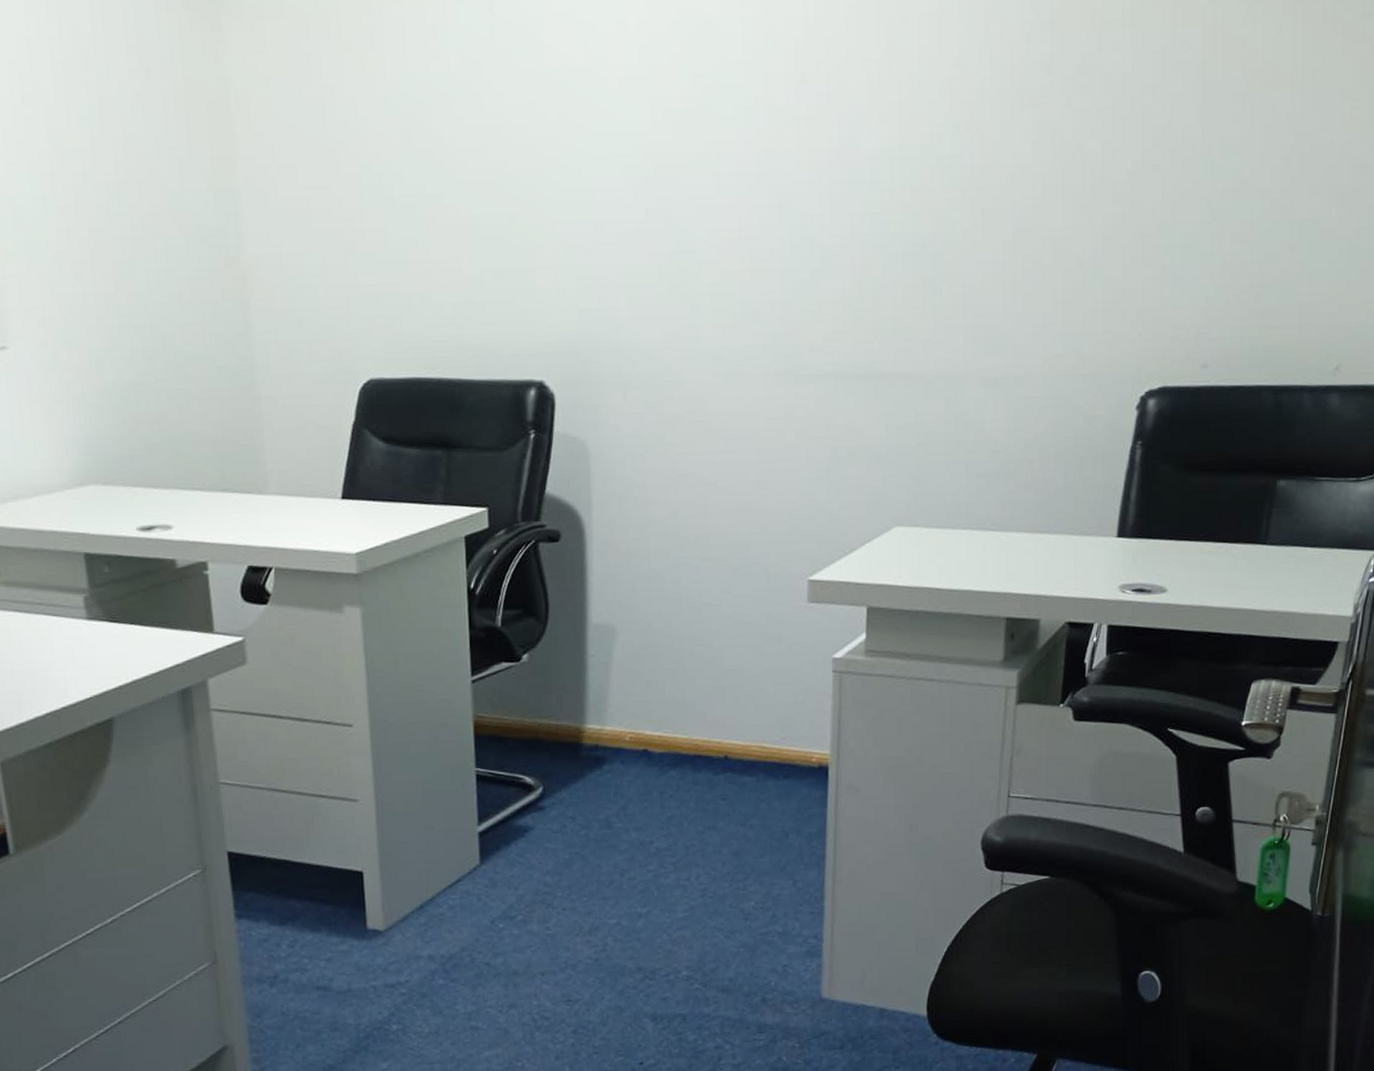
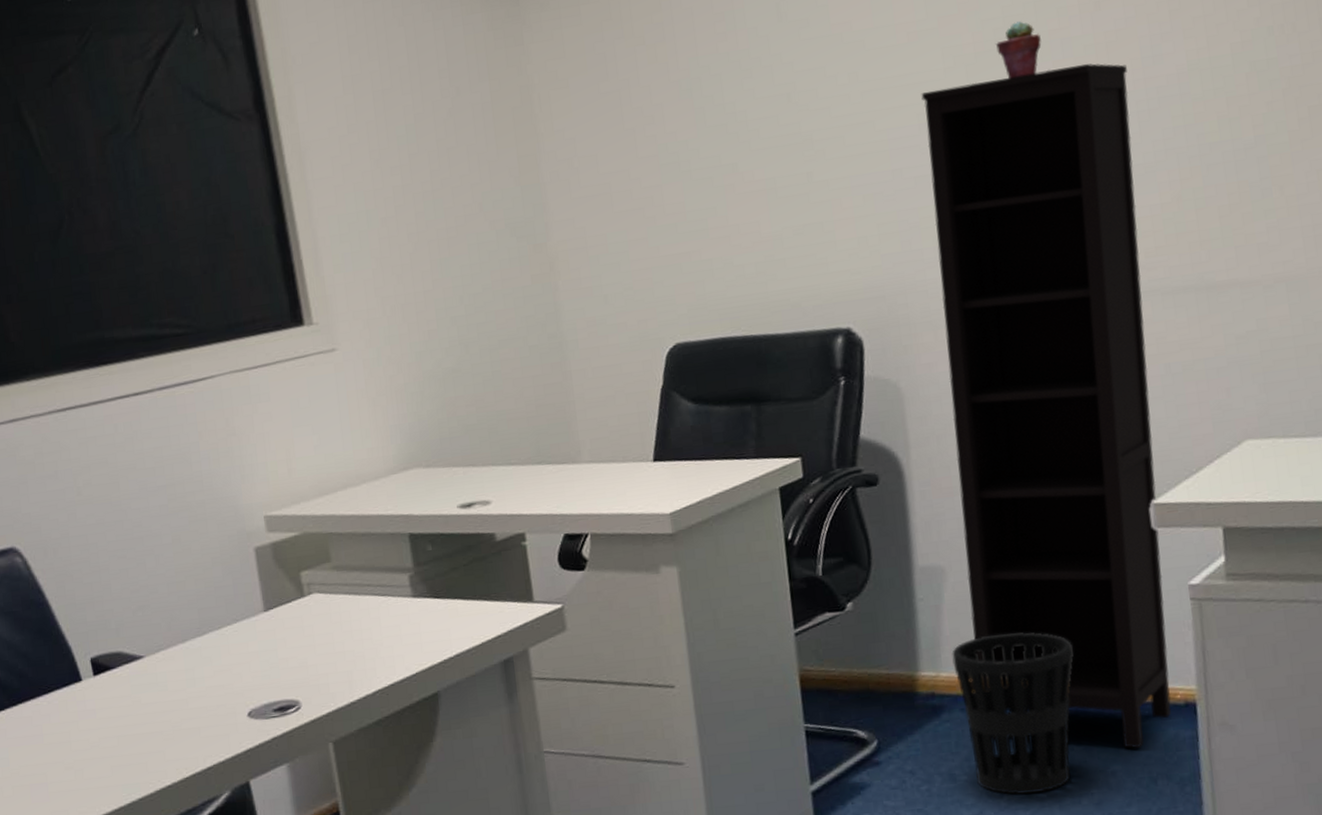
wastebasket: none [617,692,726,842] -> present [952,632,1074,795]
bookcase: none [628,136,824,806] -> present [921,63,1171,749]
potted succulent: none [704,82,747,141] -> present [996,21,1042,78]

